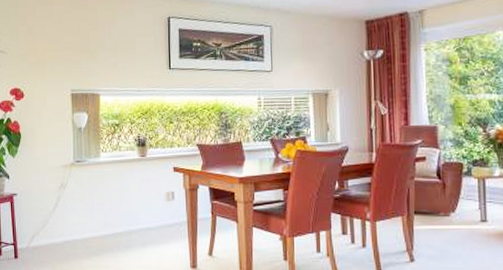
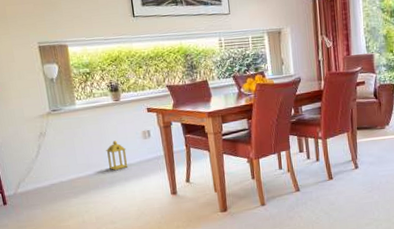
lantern: none [125,200,147,234] -> present [106,140,128,171]

